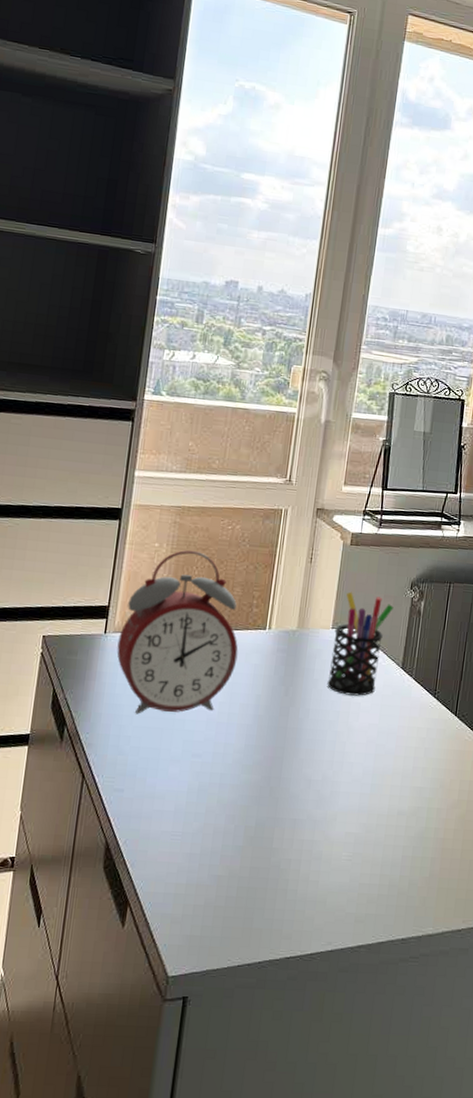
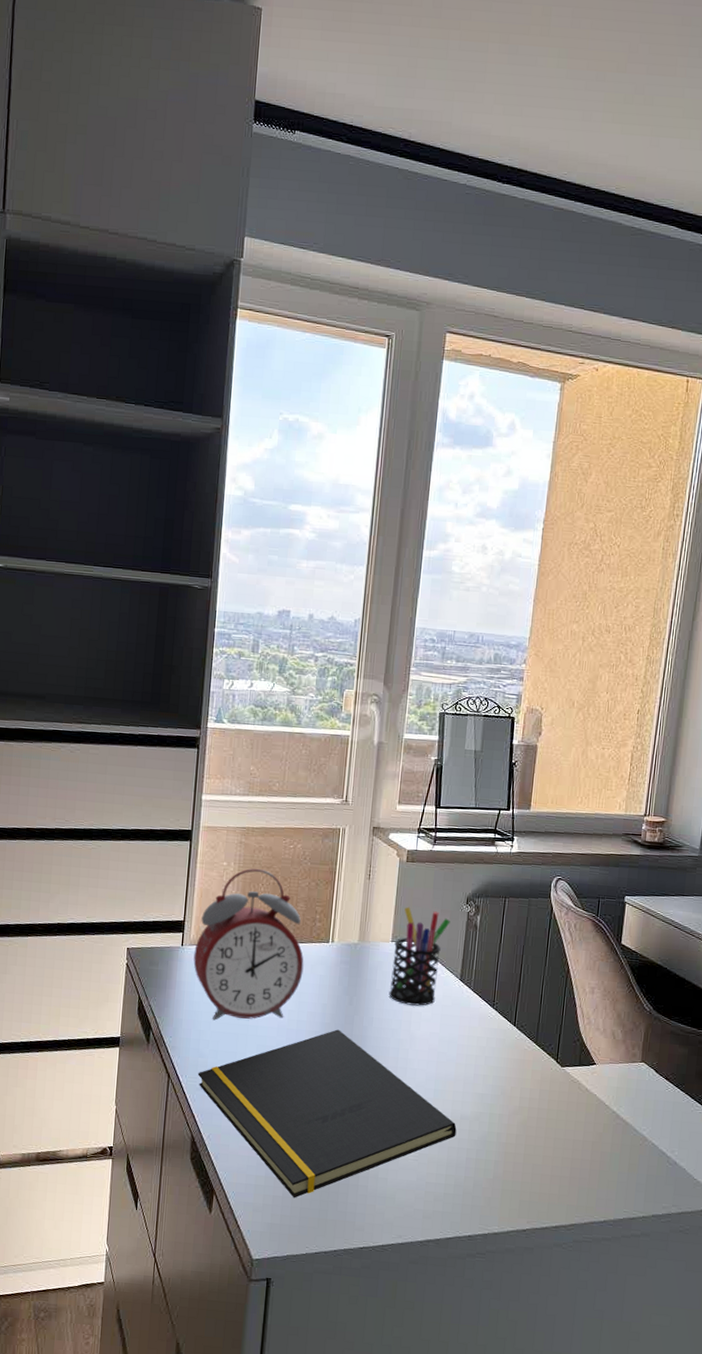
notepad: none [115,722,393,907] -> present [197,1029,457,1198]

